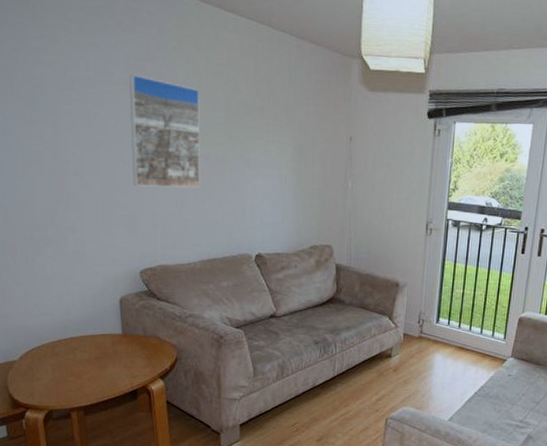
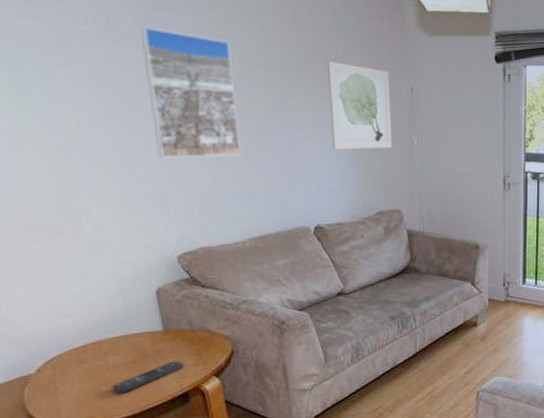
remote control: none [76,361,136,385] -> present [112,361,184,394]
wall art: none [278,109,332,190] -> present [328,60,393,150]

